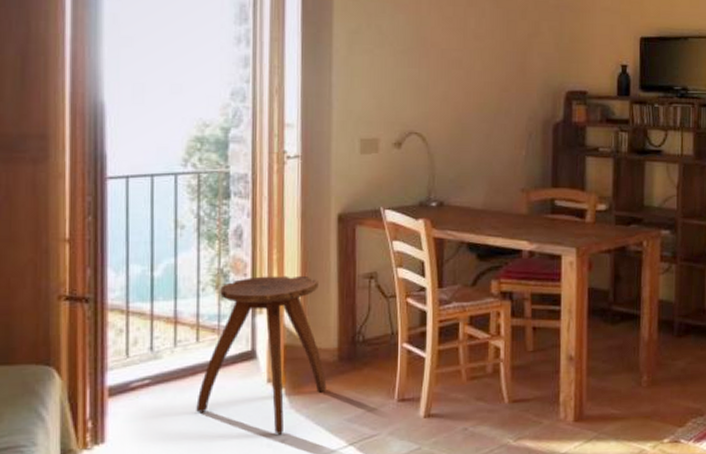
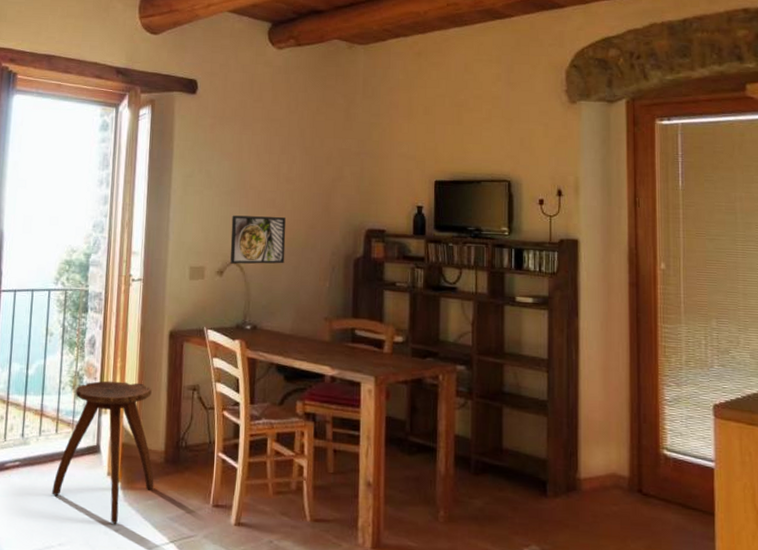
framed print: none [409,78,476,134] -> present [230,215,286,265]

